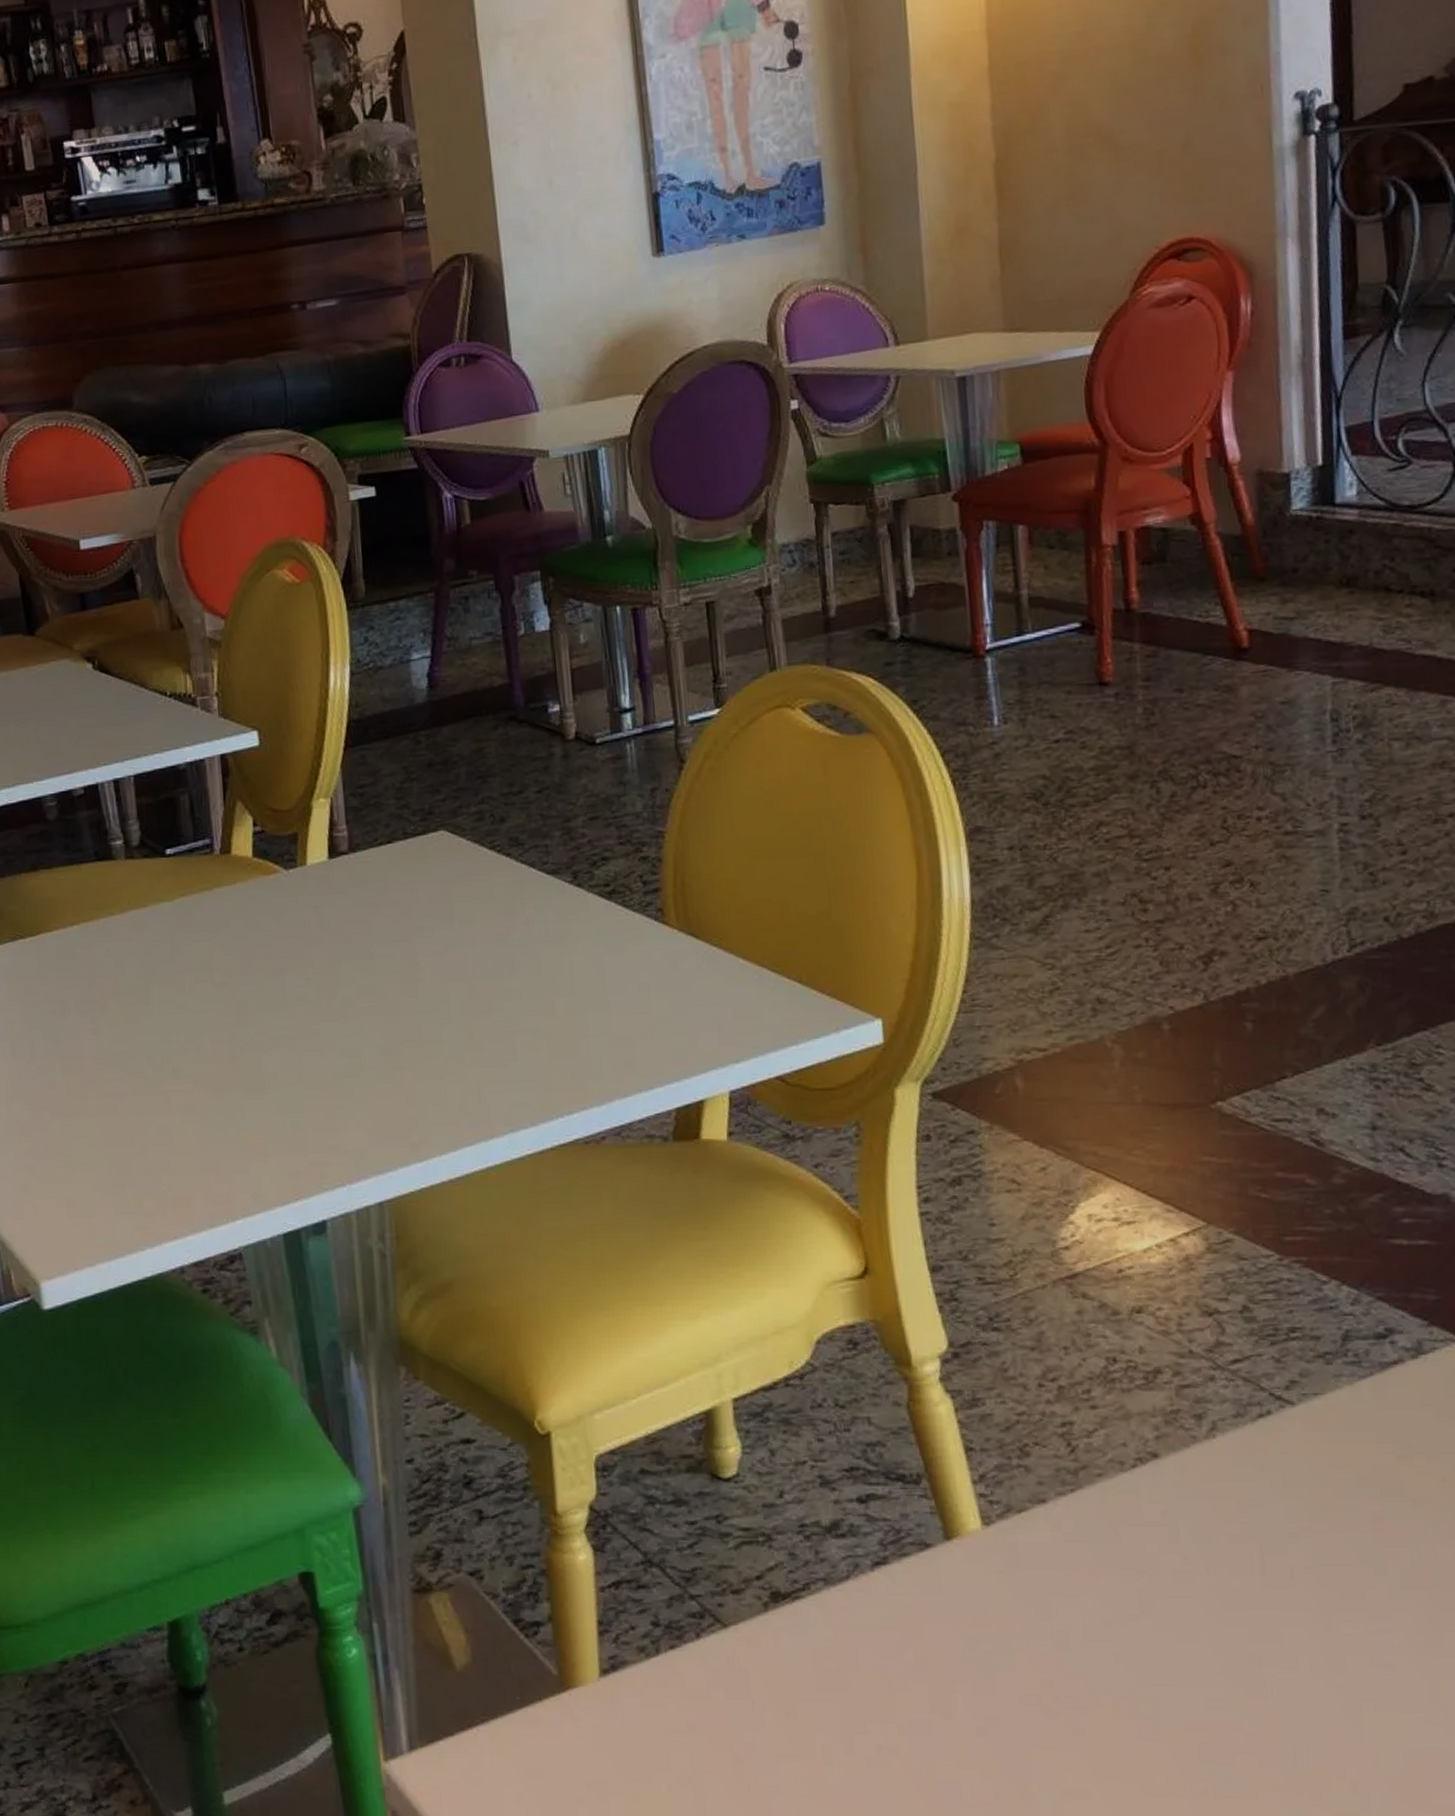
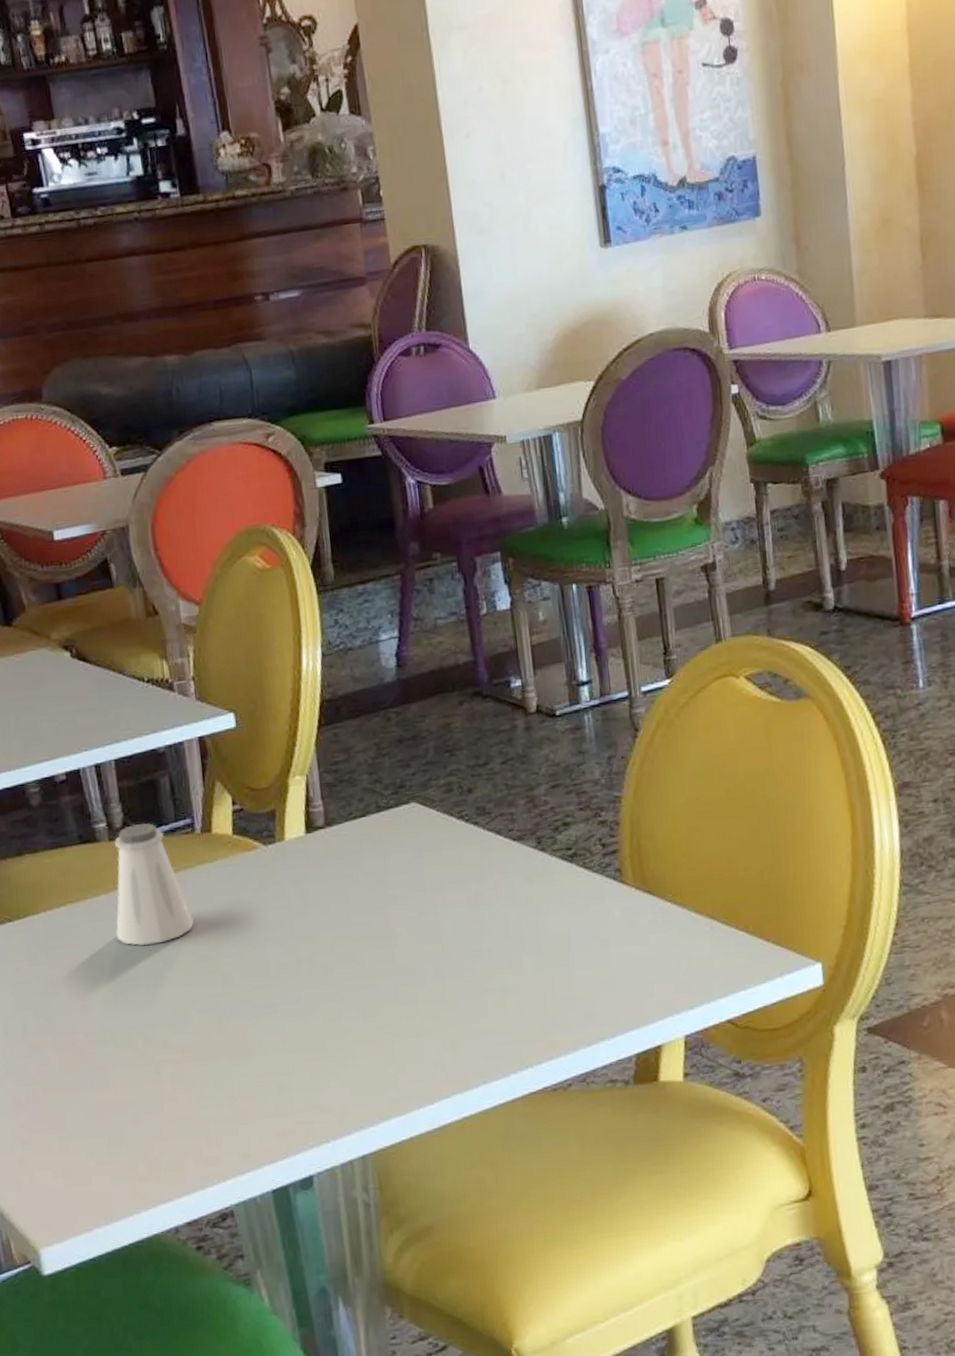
saltshaker: none [129,842,210,969] -> present [115,823,194,946]

